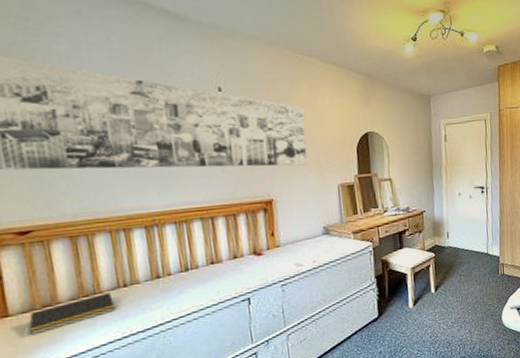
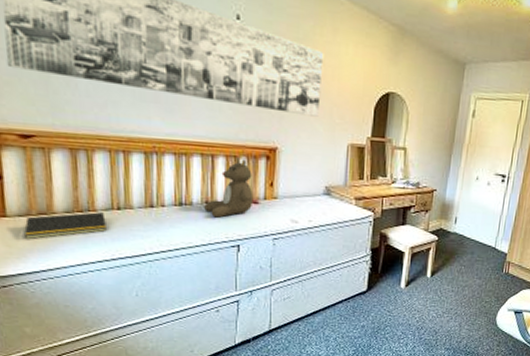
teddy bear: none [210,215,258,276] -> present [204,157,254,218]

